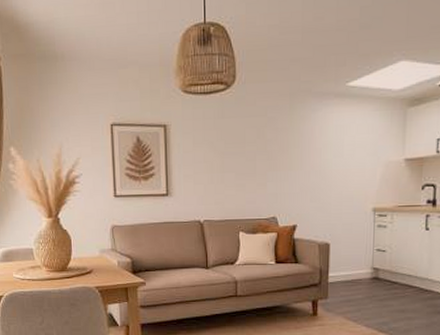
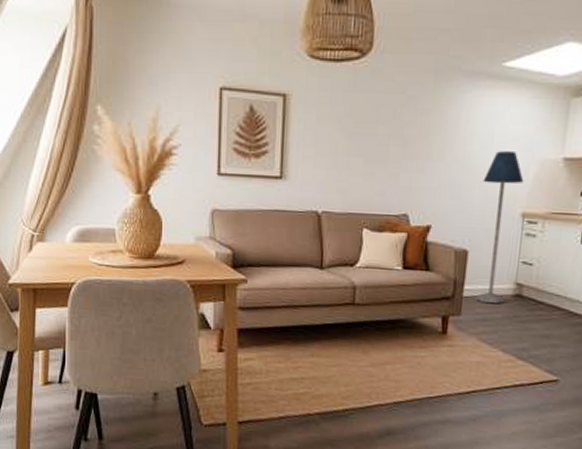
floor lamp: none [338,157,372,287] -> present [474,151,524,304]

